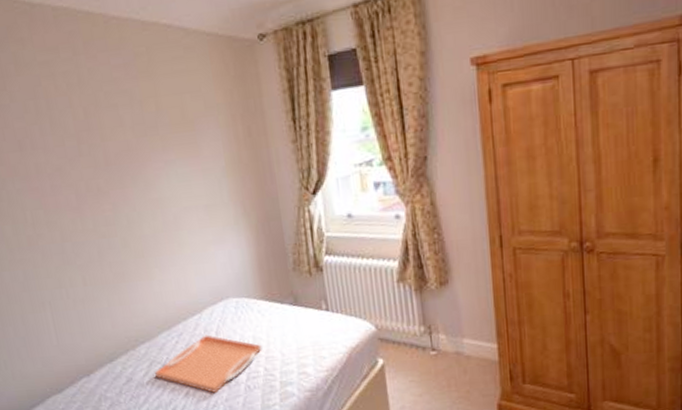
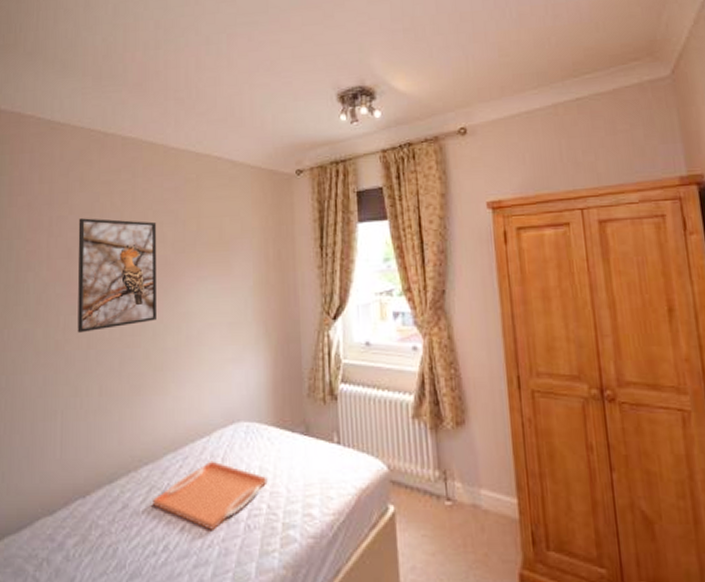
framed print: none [22,104,129,227] -> present [77,218,157,333]

